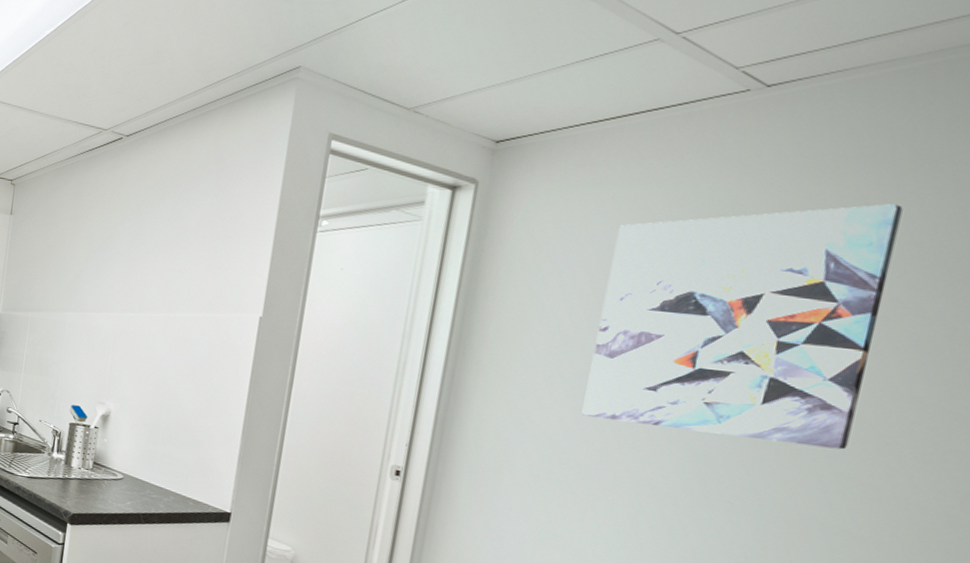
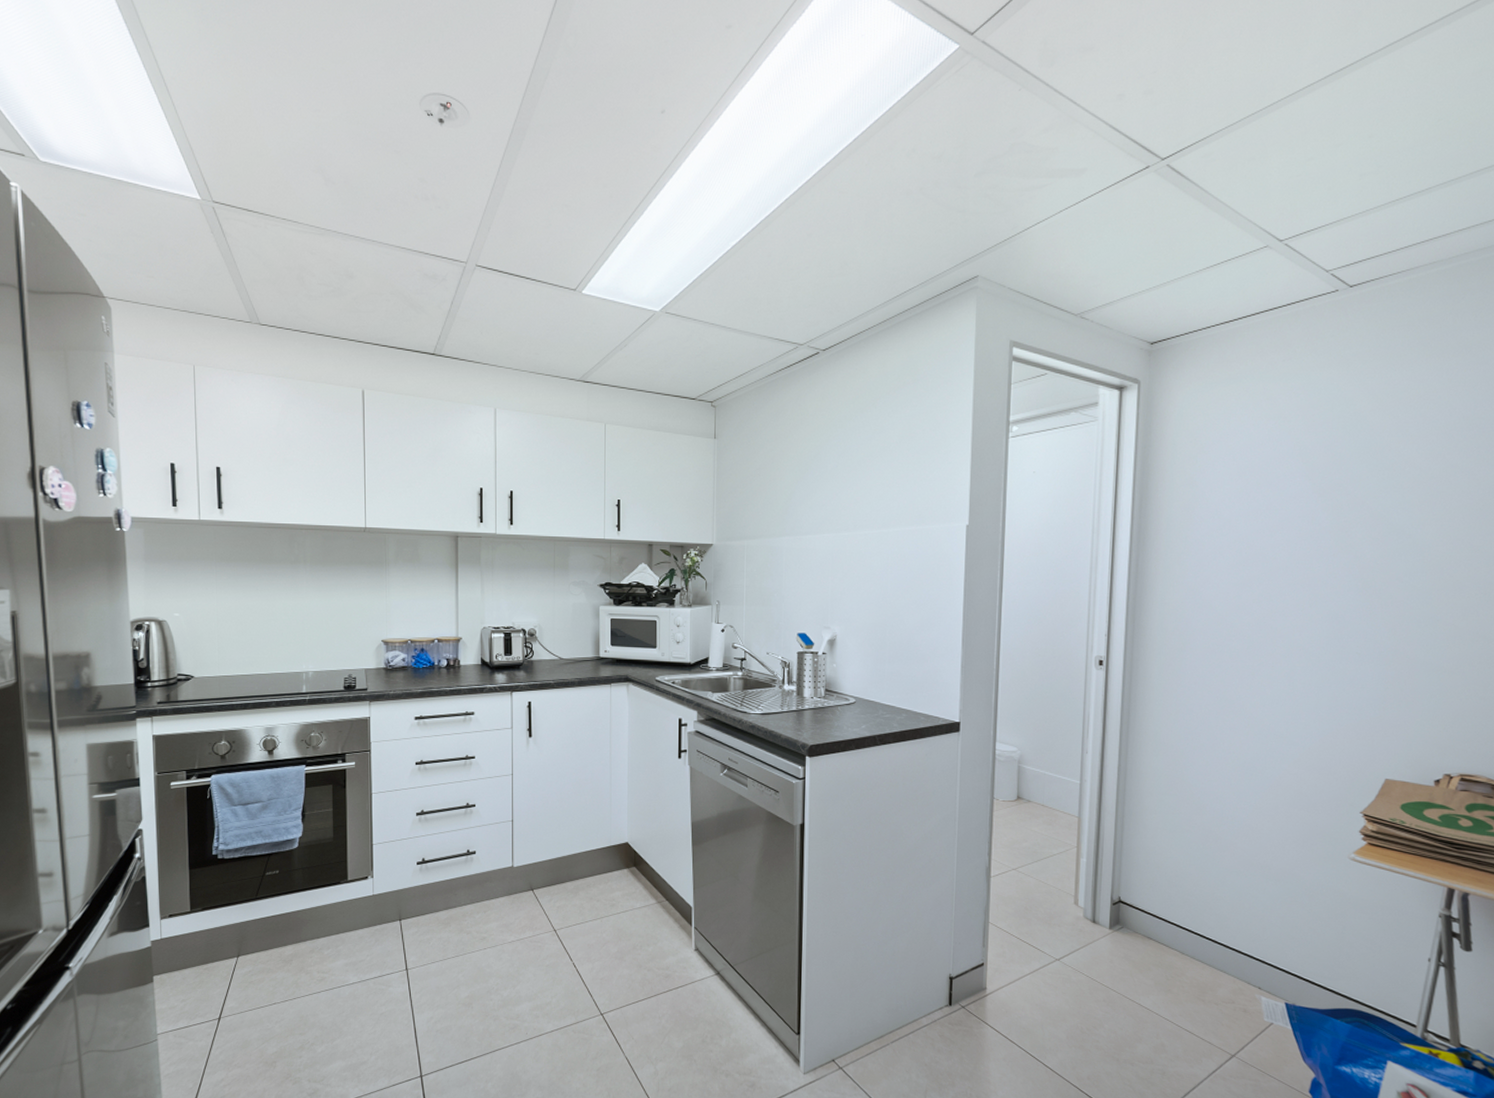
wall art: present [582,204,903,450] -> none [1242,385,1452,597]

